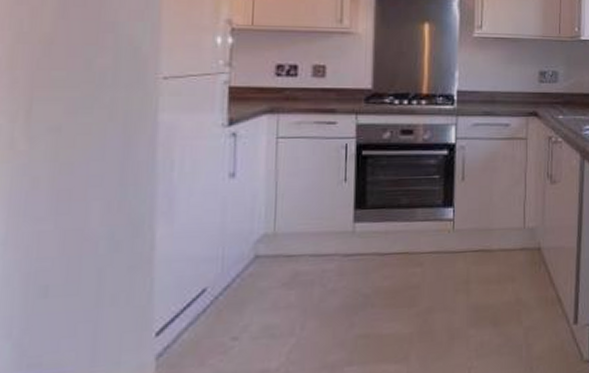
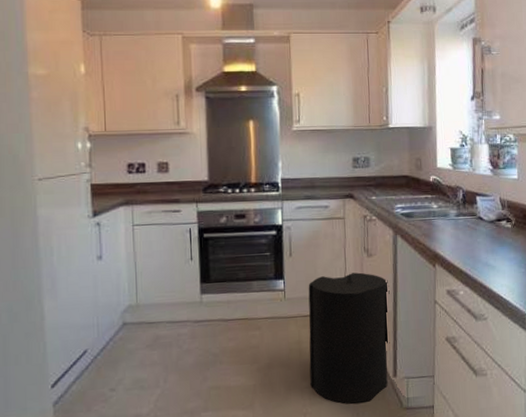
trash can: none [478,201,574,356] -> present [308,272,390,404]

